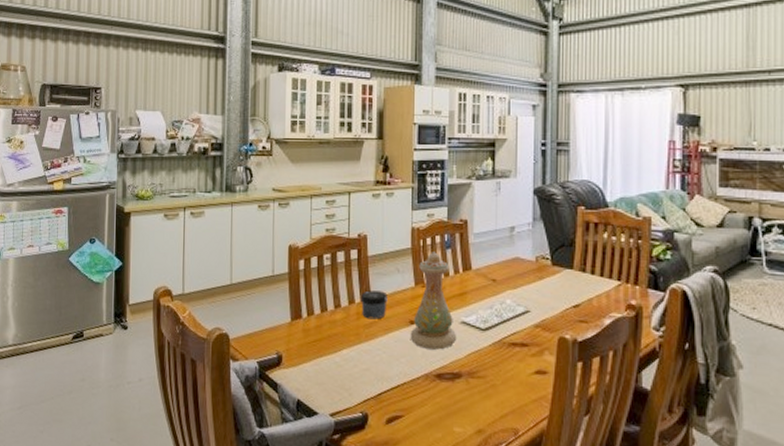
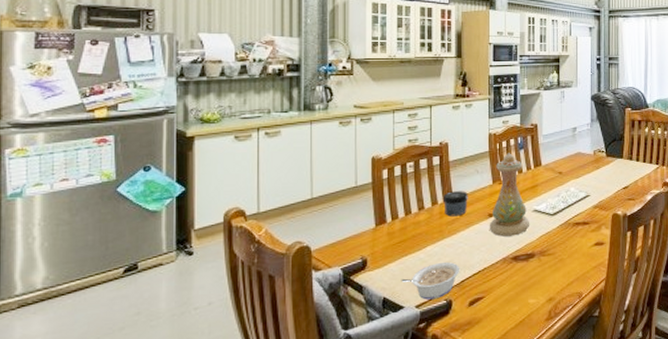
legume: none [315,369,378,410] -> present [401,262,460,300]

